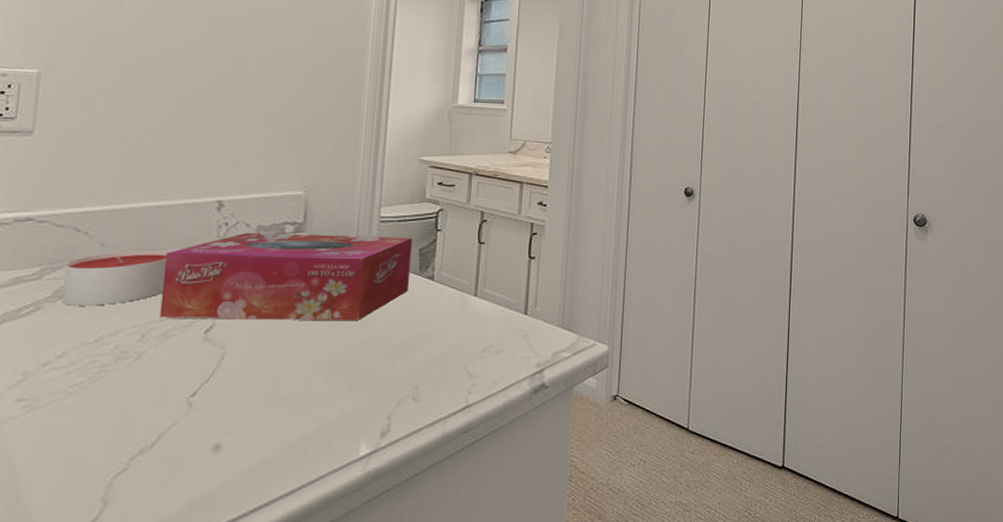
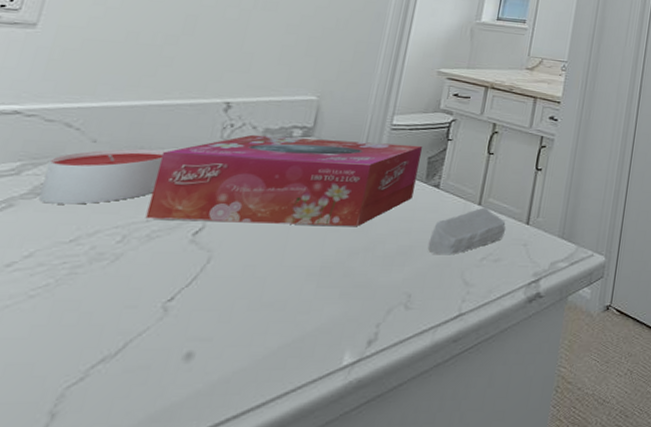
soap bar: none [428,298,505,347] -> present [427,207,507,255]

